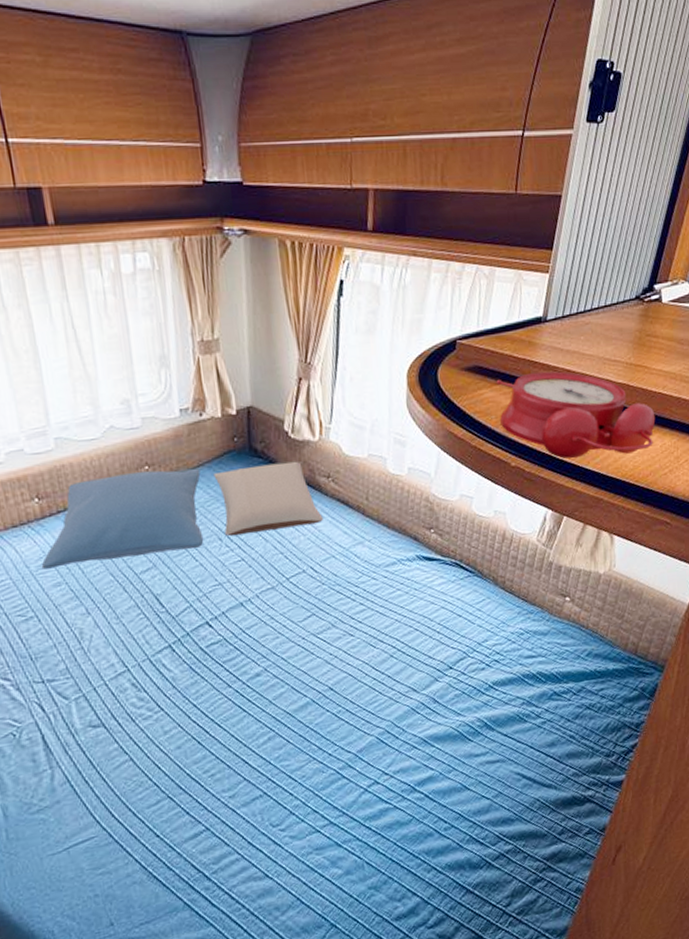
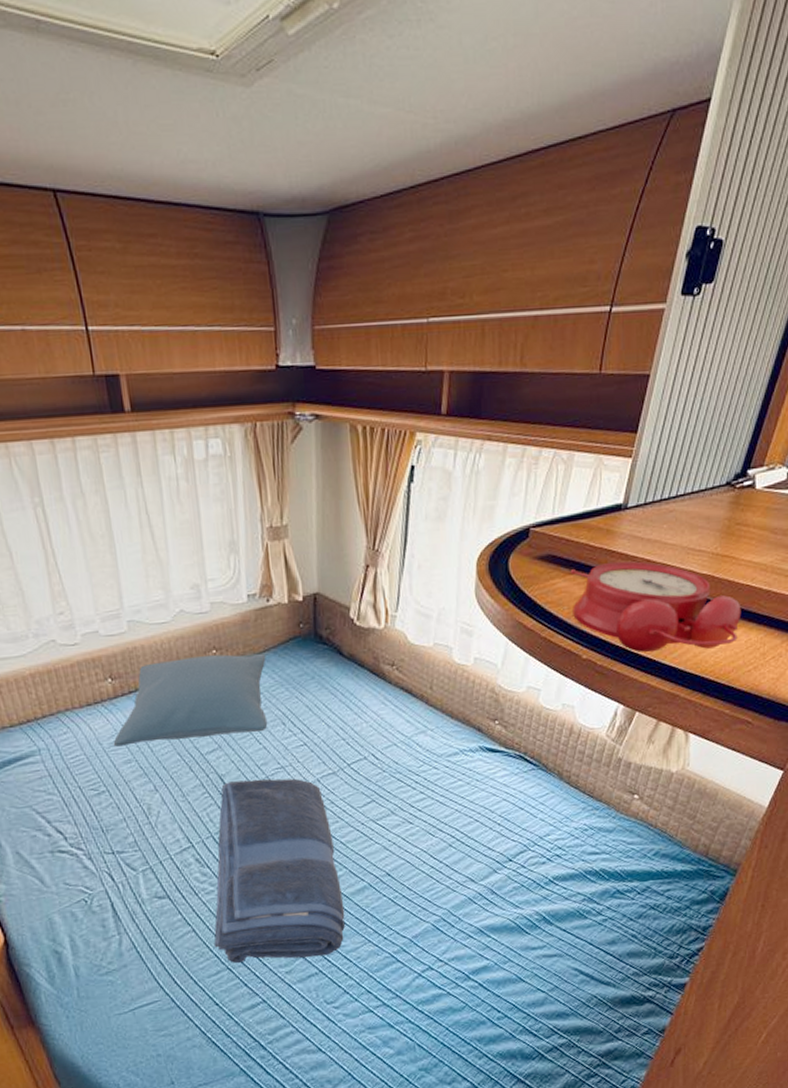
towel: none [153,595,289,791] -> present [214,778,345,963]
pillow: present [213,461,323,537] -> none [279,648,386,721]

